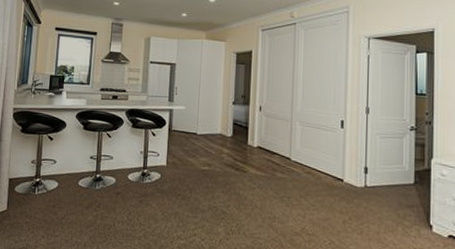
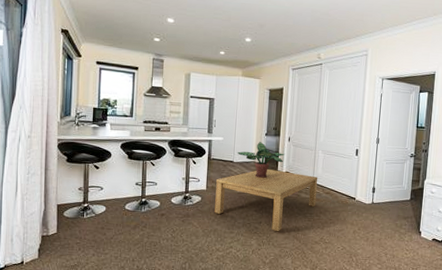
coffee table: none [176,143,296,219] -> present [214,169,318,232]
potted plant: none [201,111,257,153] -> present [237,142,286,178]

